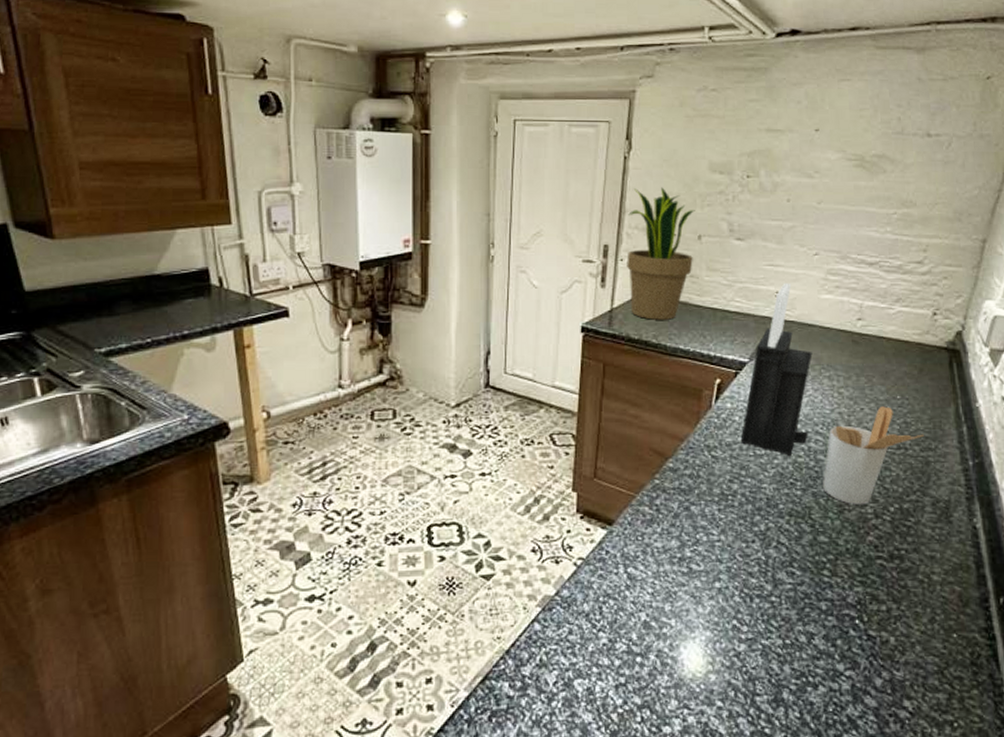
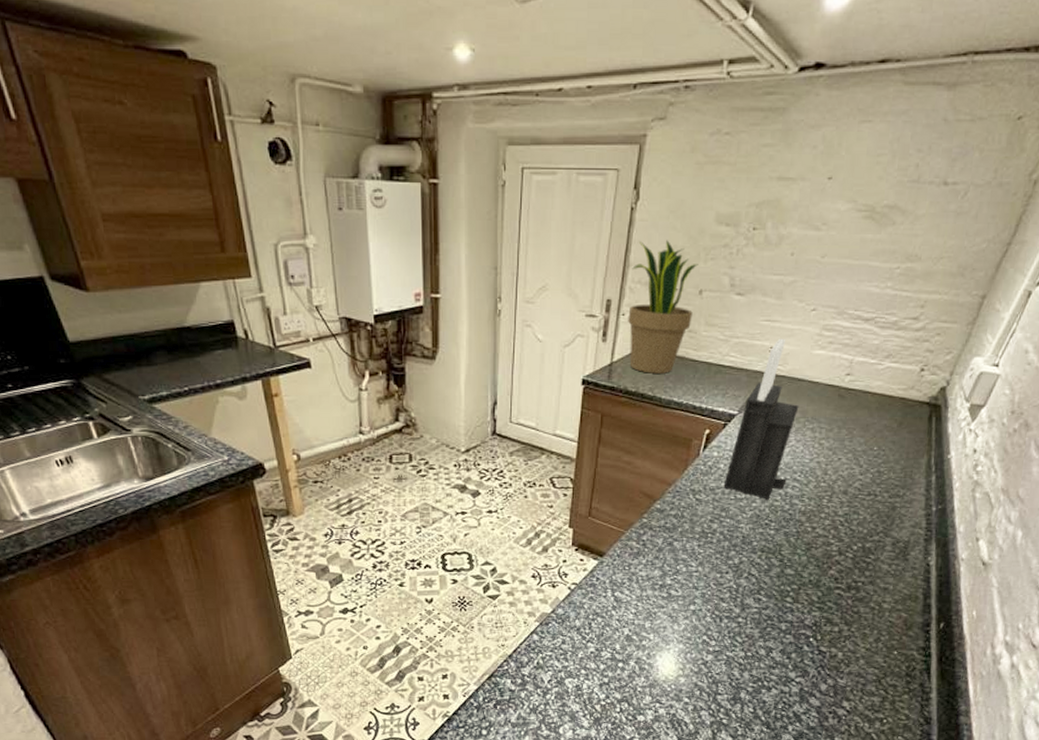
utensil holder: present [822,406,924,505] -> none [794,457,894,544]

